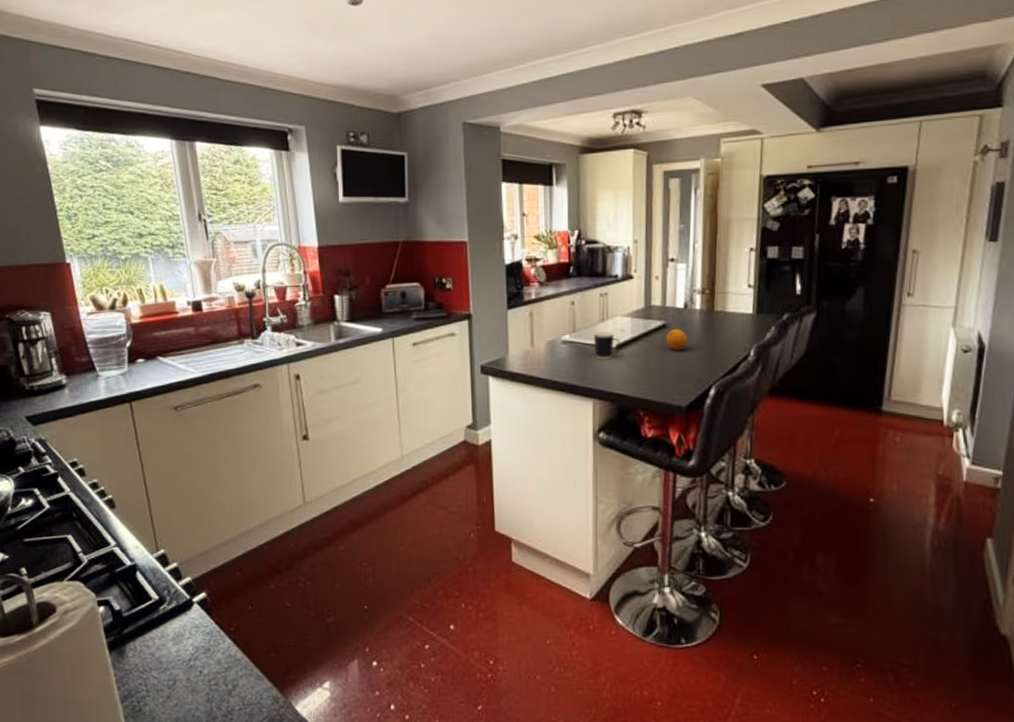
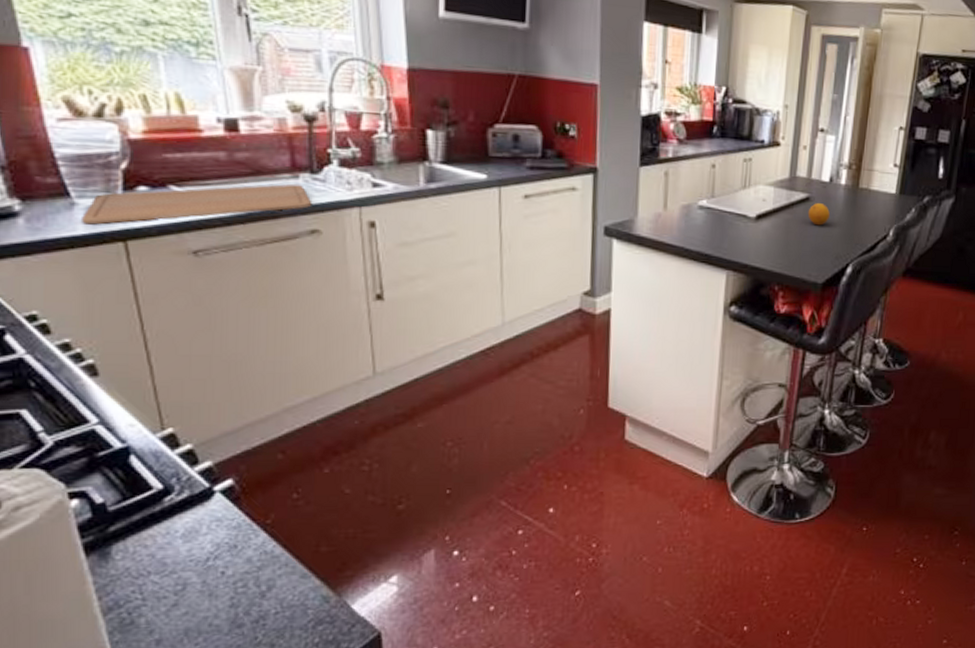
chopping board: none [103,348,254,391] -> present [82,183,312,225]
mug: present [593,331,621,360] -> none [732,199,761,230]

